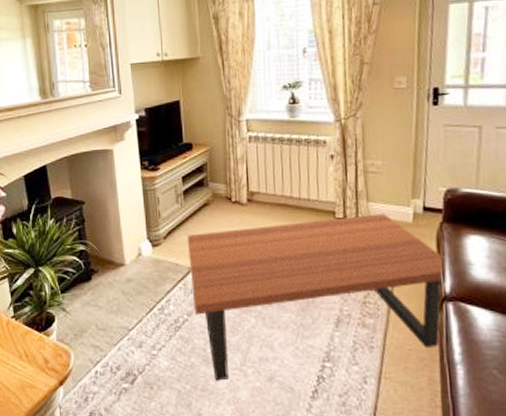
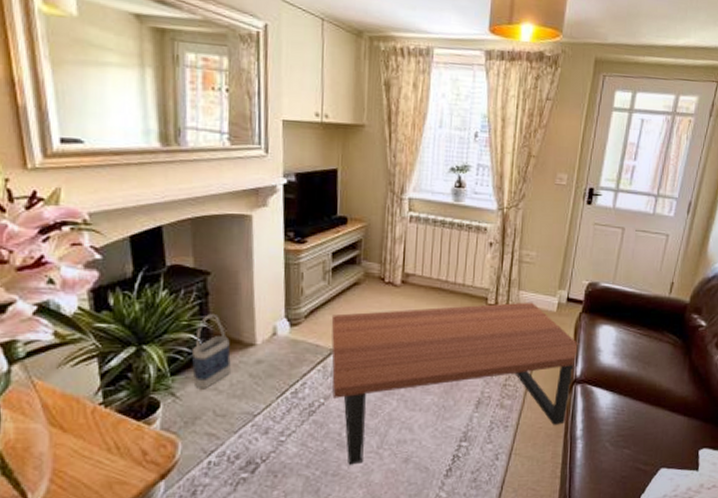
bag: none [75,239,108,304] -> present [191,314,232,388]

